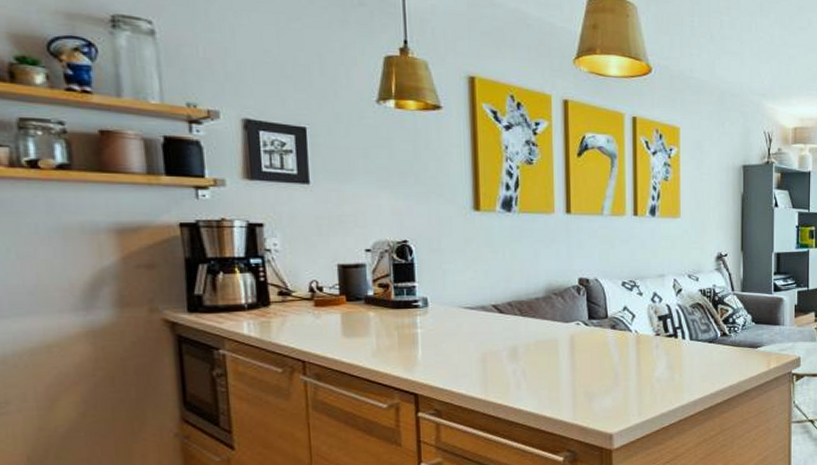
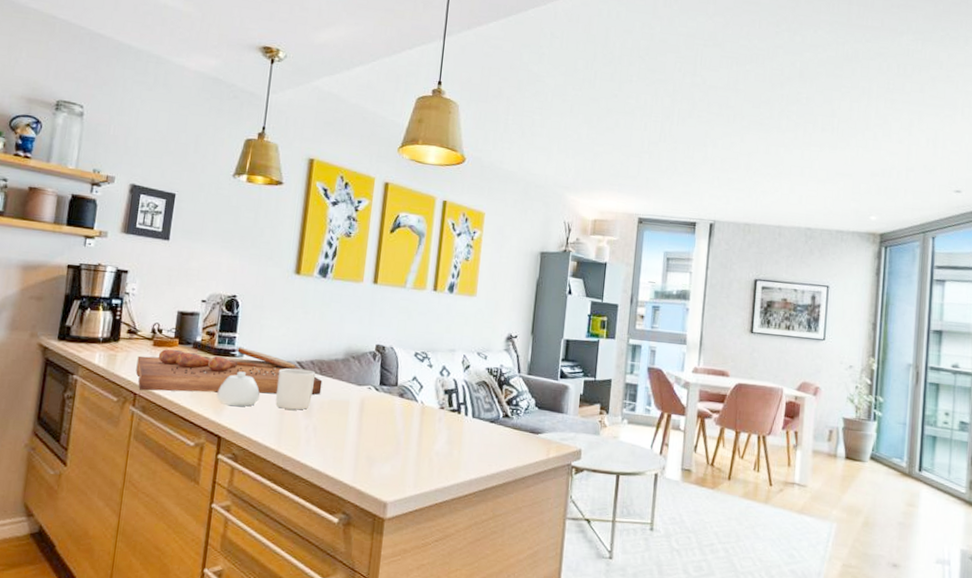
cutting board: none [298,296,525,357] -> present [136,347,323,395]
sugar bowl: none [404,323,456,361] -> present [216,371,261,407]
mug: none [472,312,516,356] -> present [275,368,316,410]

